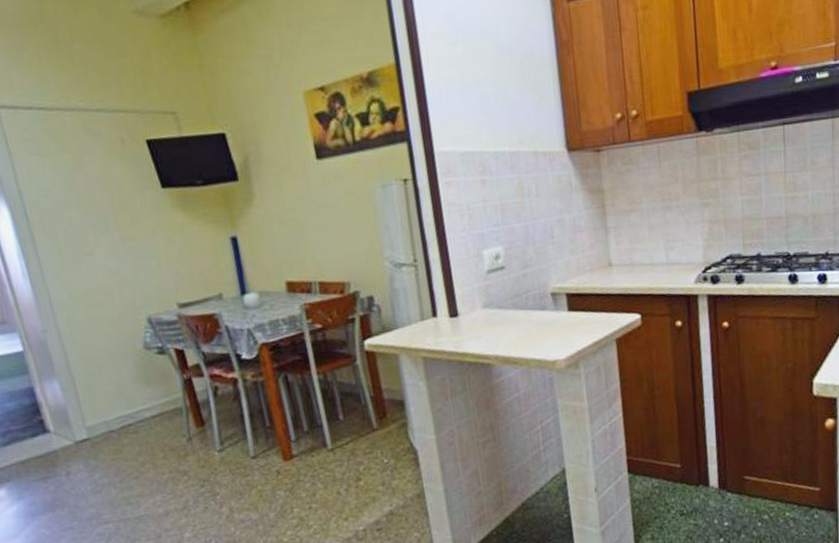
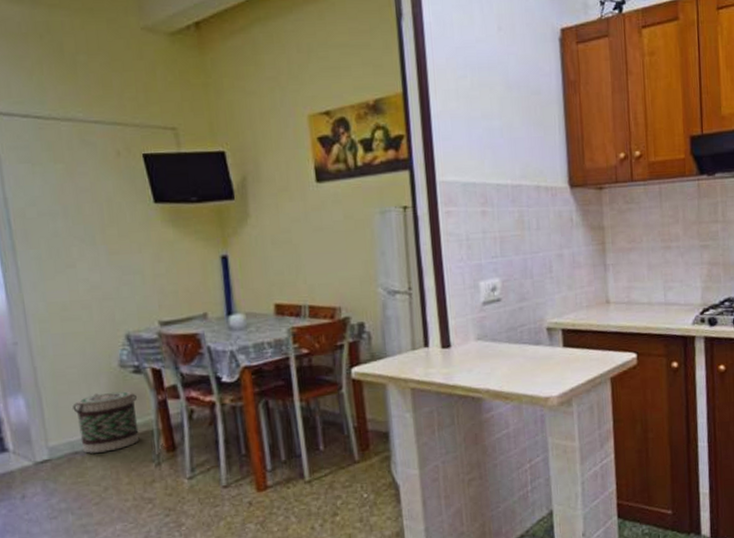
basket: none [104,371,170,432] -> present [73,391,140,454]

